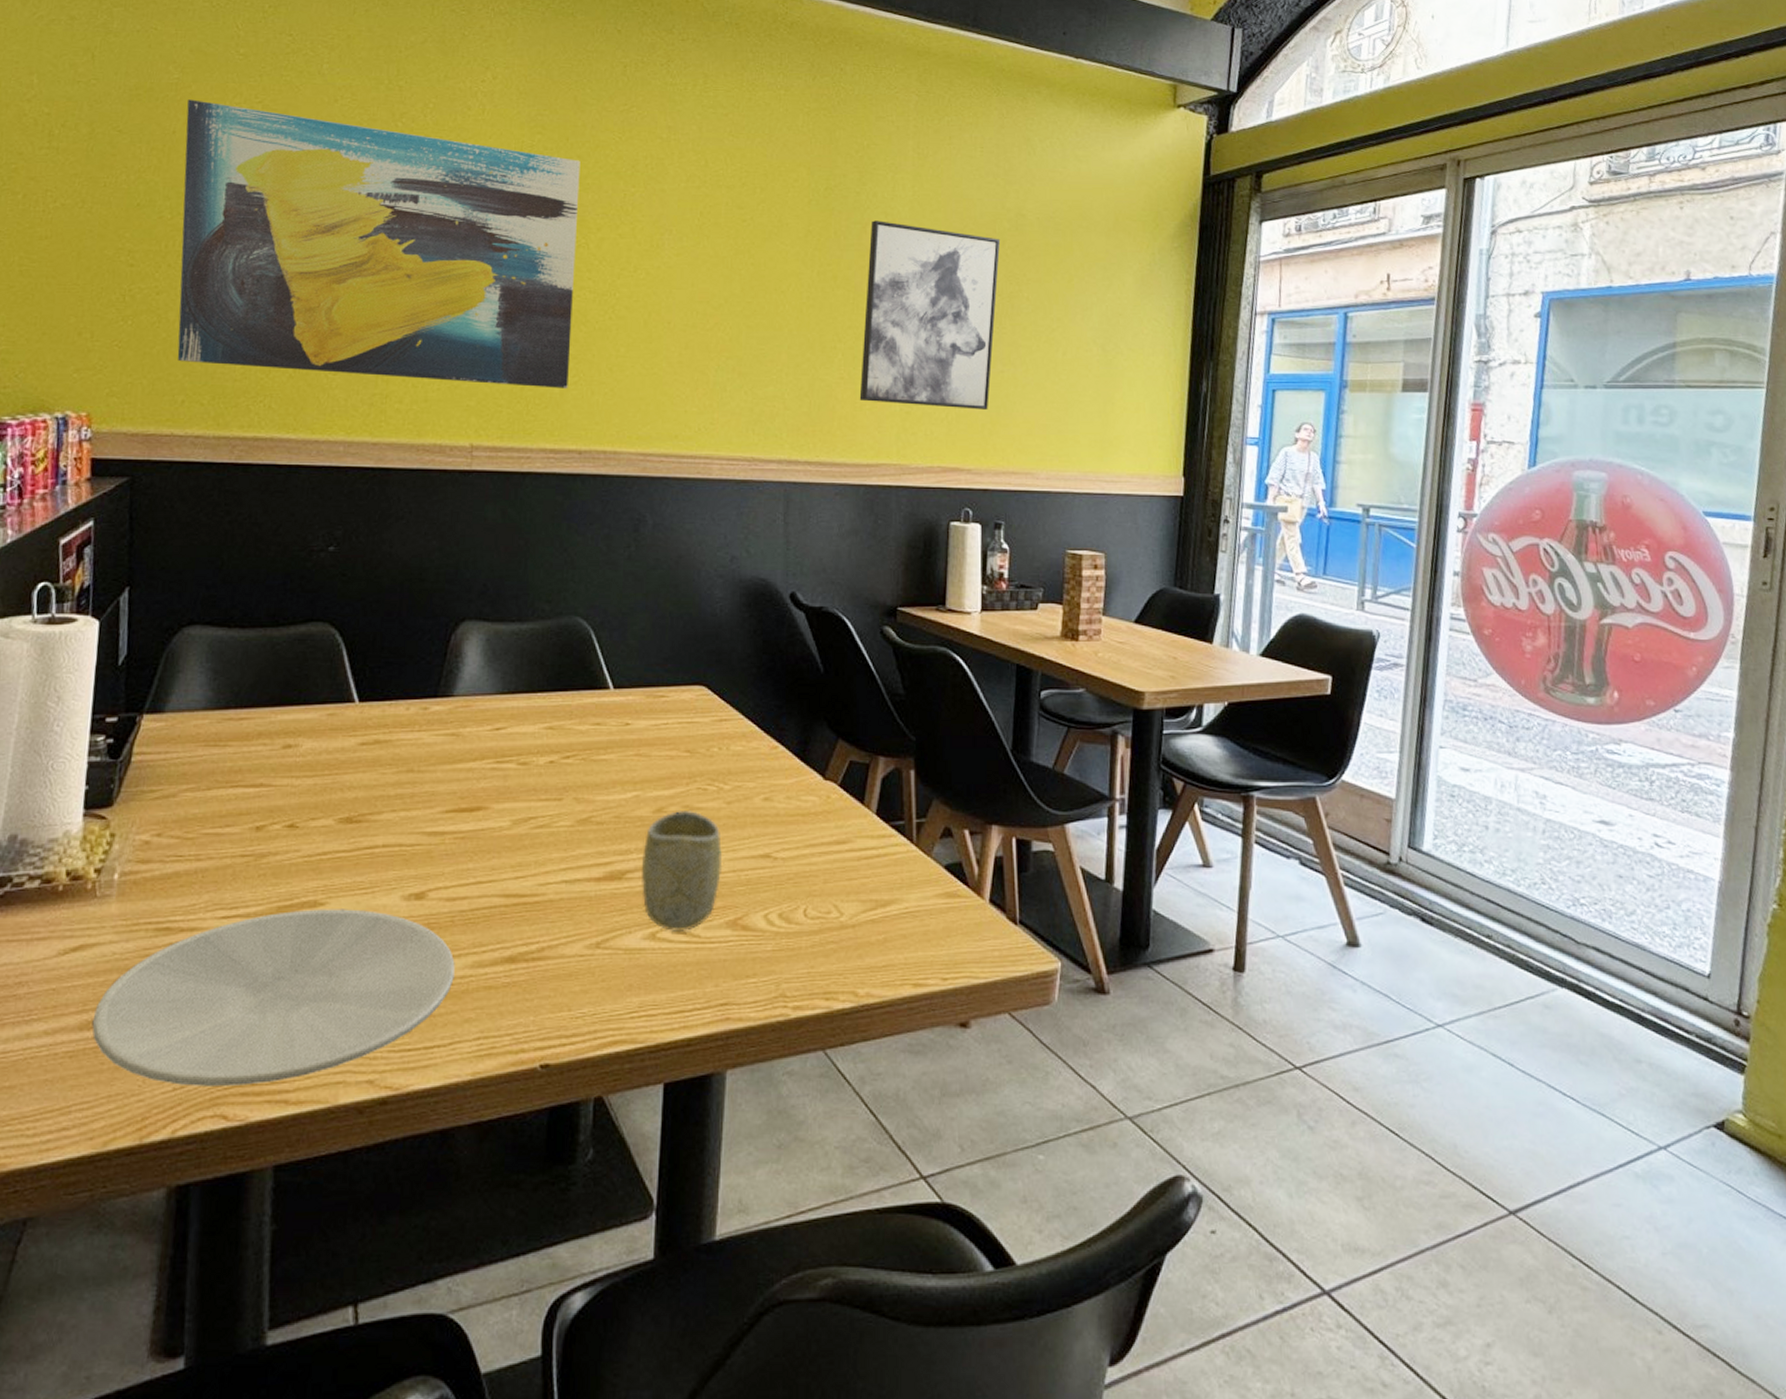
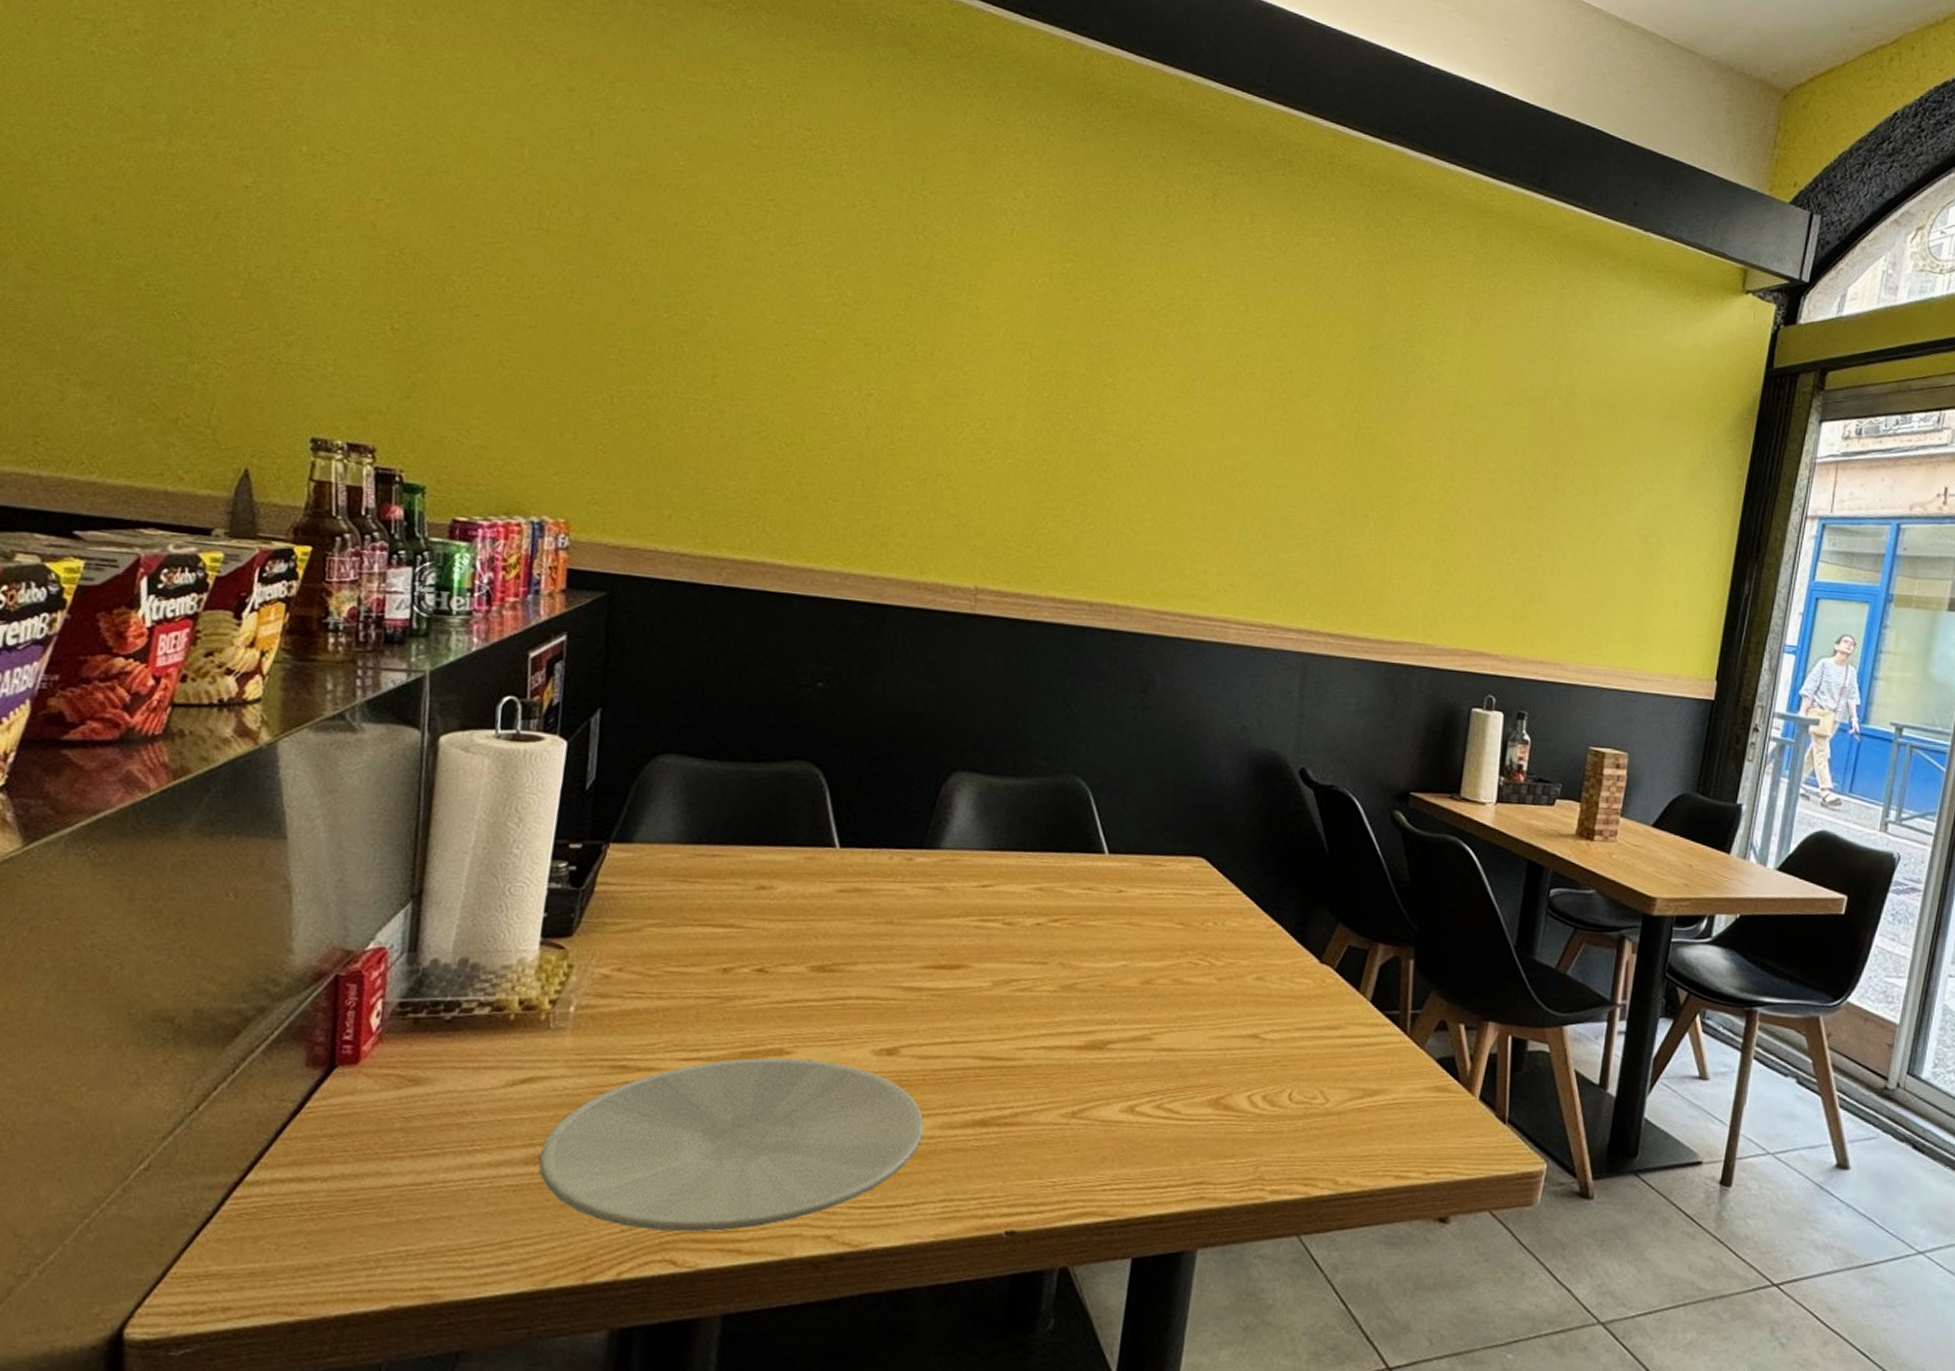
wall art: present [177,99,580,389] -> none [666,190,1113,536]
cup: present [642,811,723,933] -> none [1123,984,1210,1108]
wall art: present [859,220,1001,410] -> none [1388,385,1550,594]

